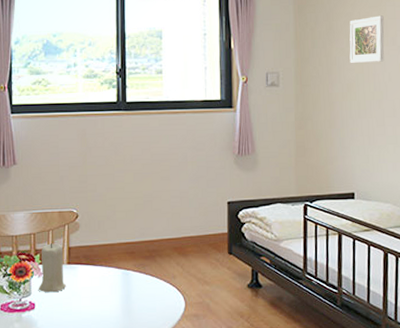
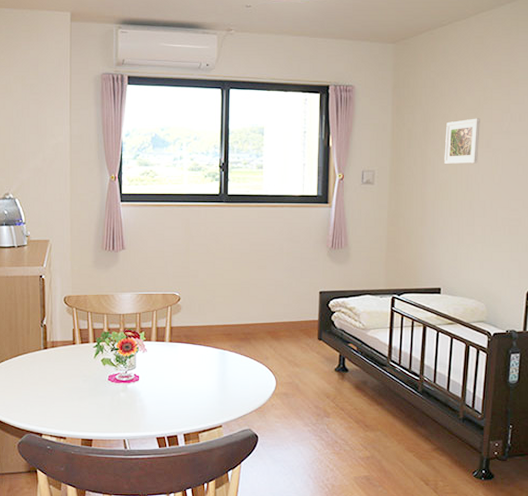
candle: present [39,243,67,293] -> none [143,323,168,367]

